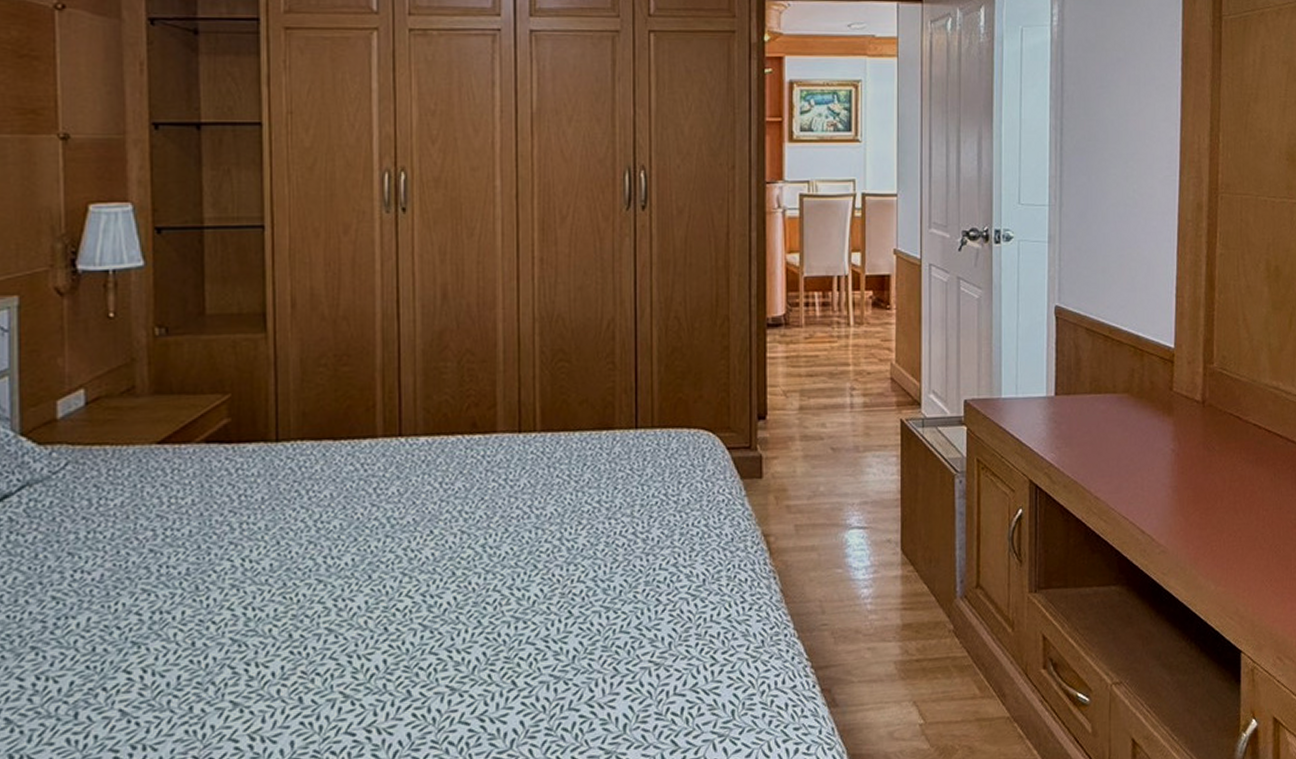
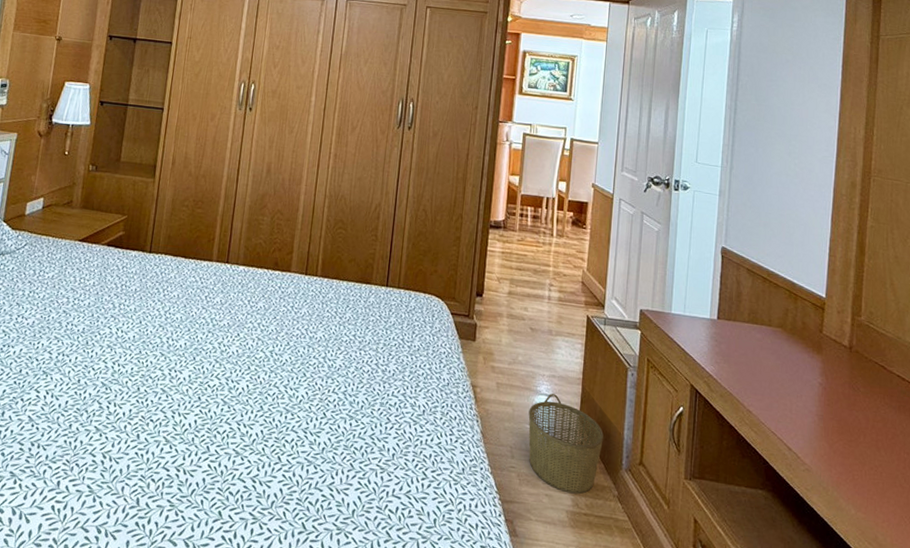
basket: none [838,524,933,640] -> present [528,393,605,494]

